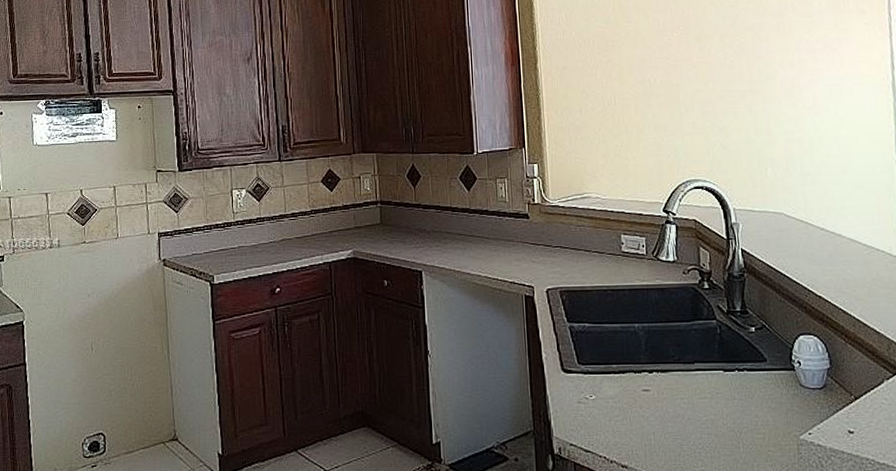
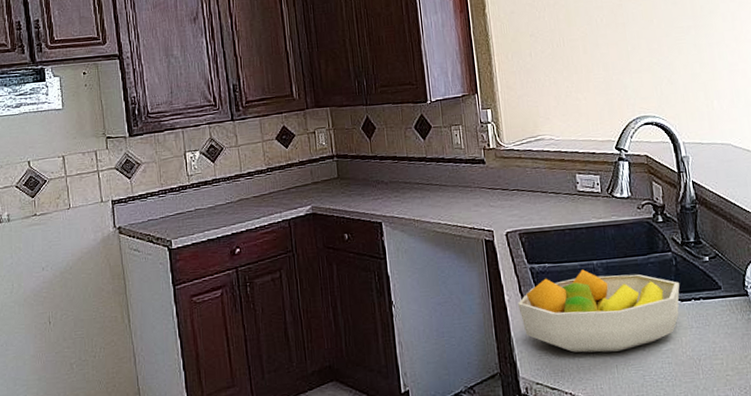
fruit bowl: none [555,332,724,418] -> present [518,269,680,353]

